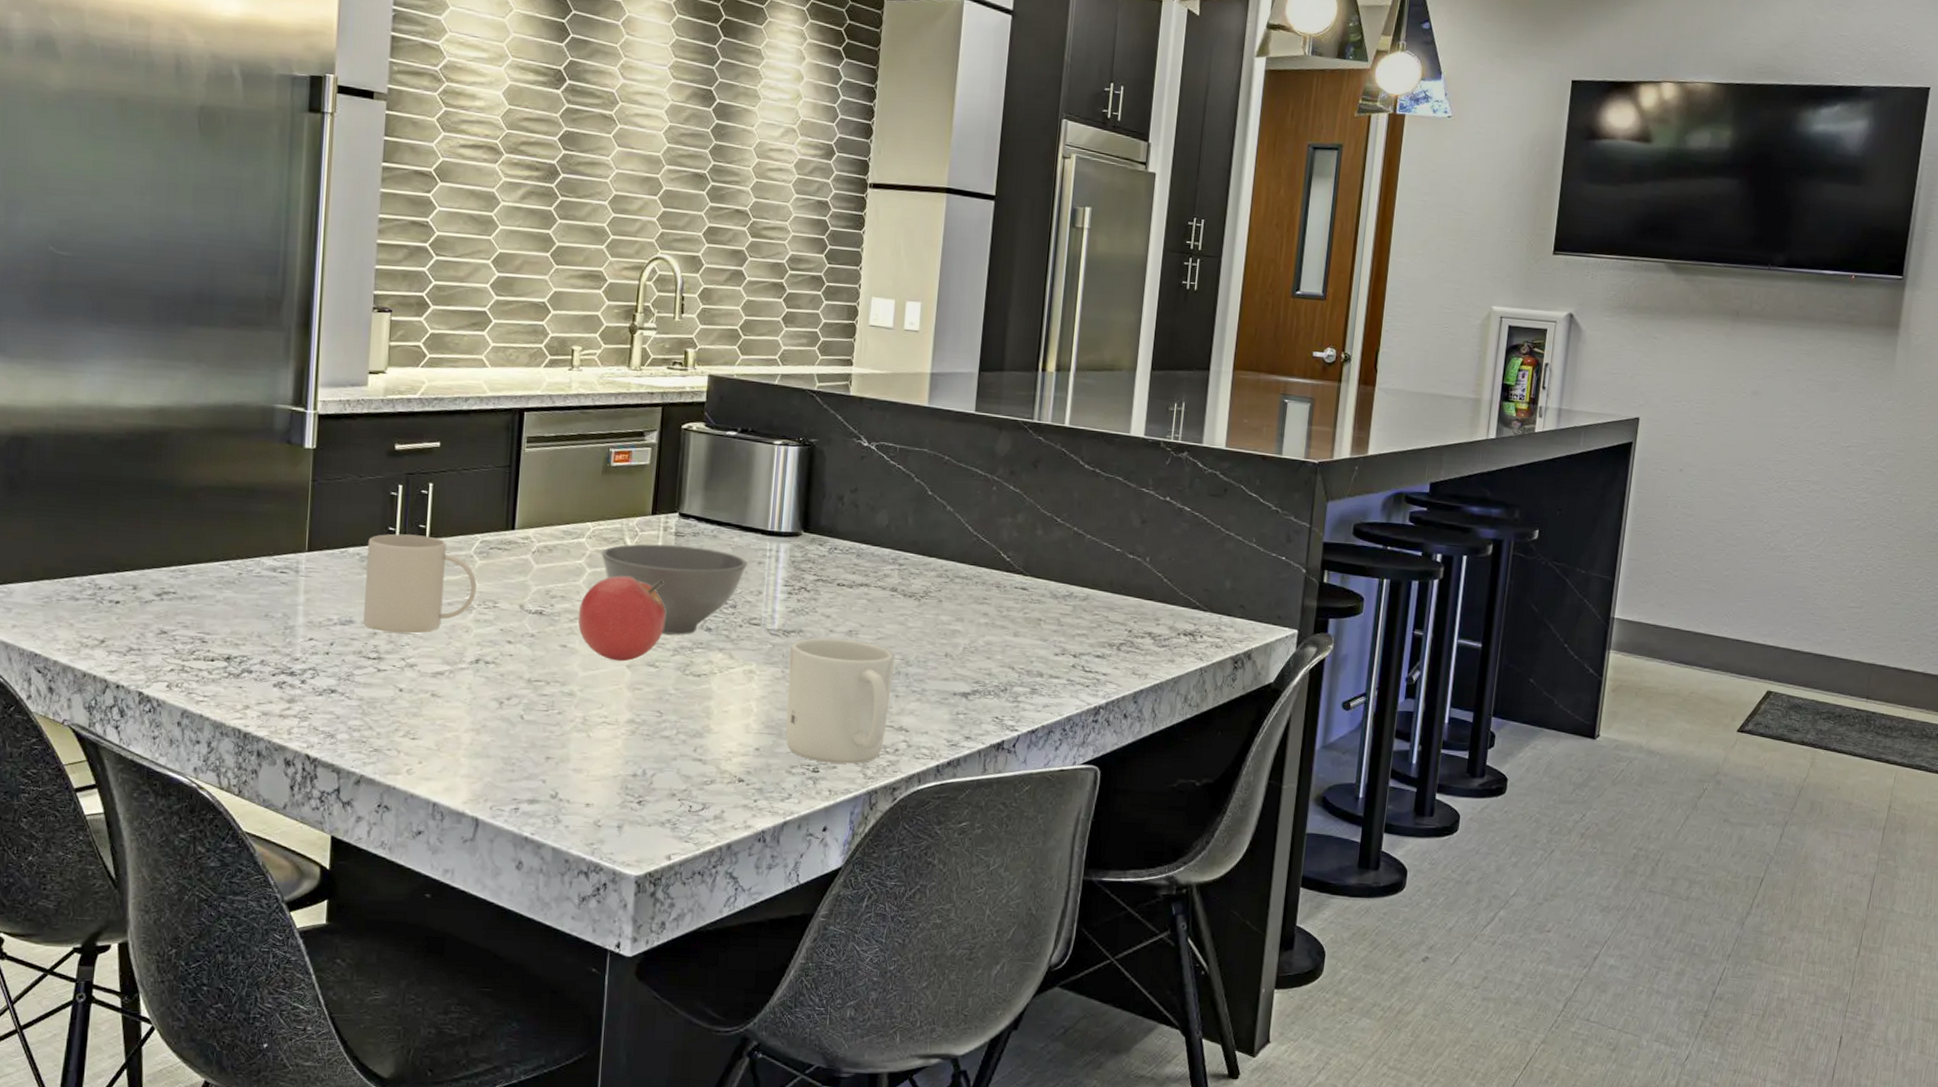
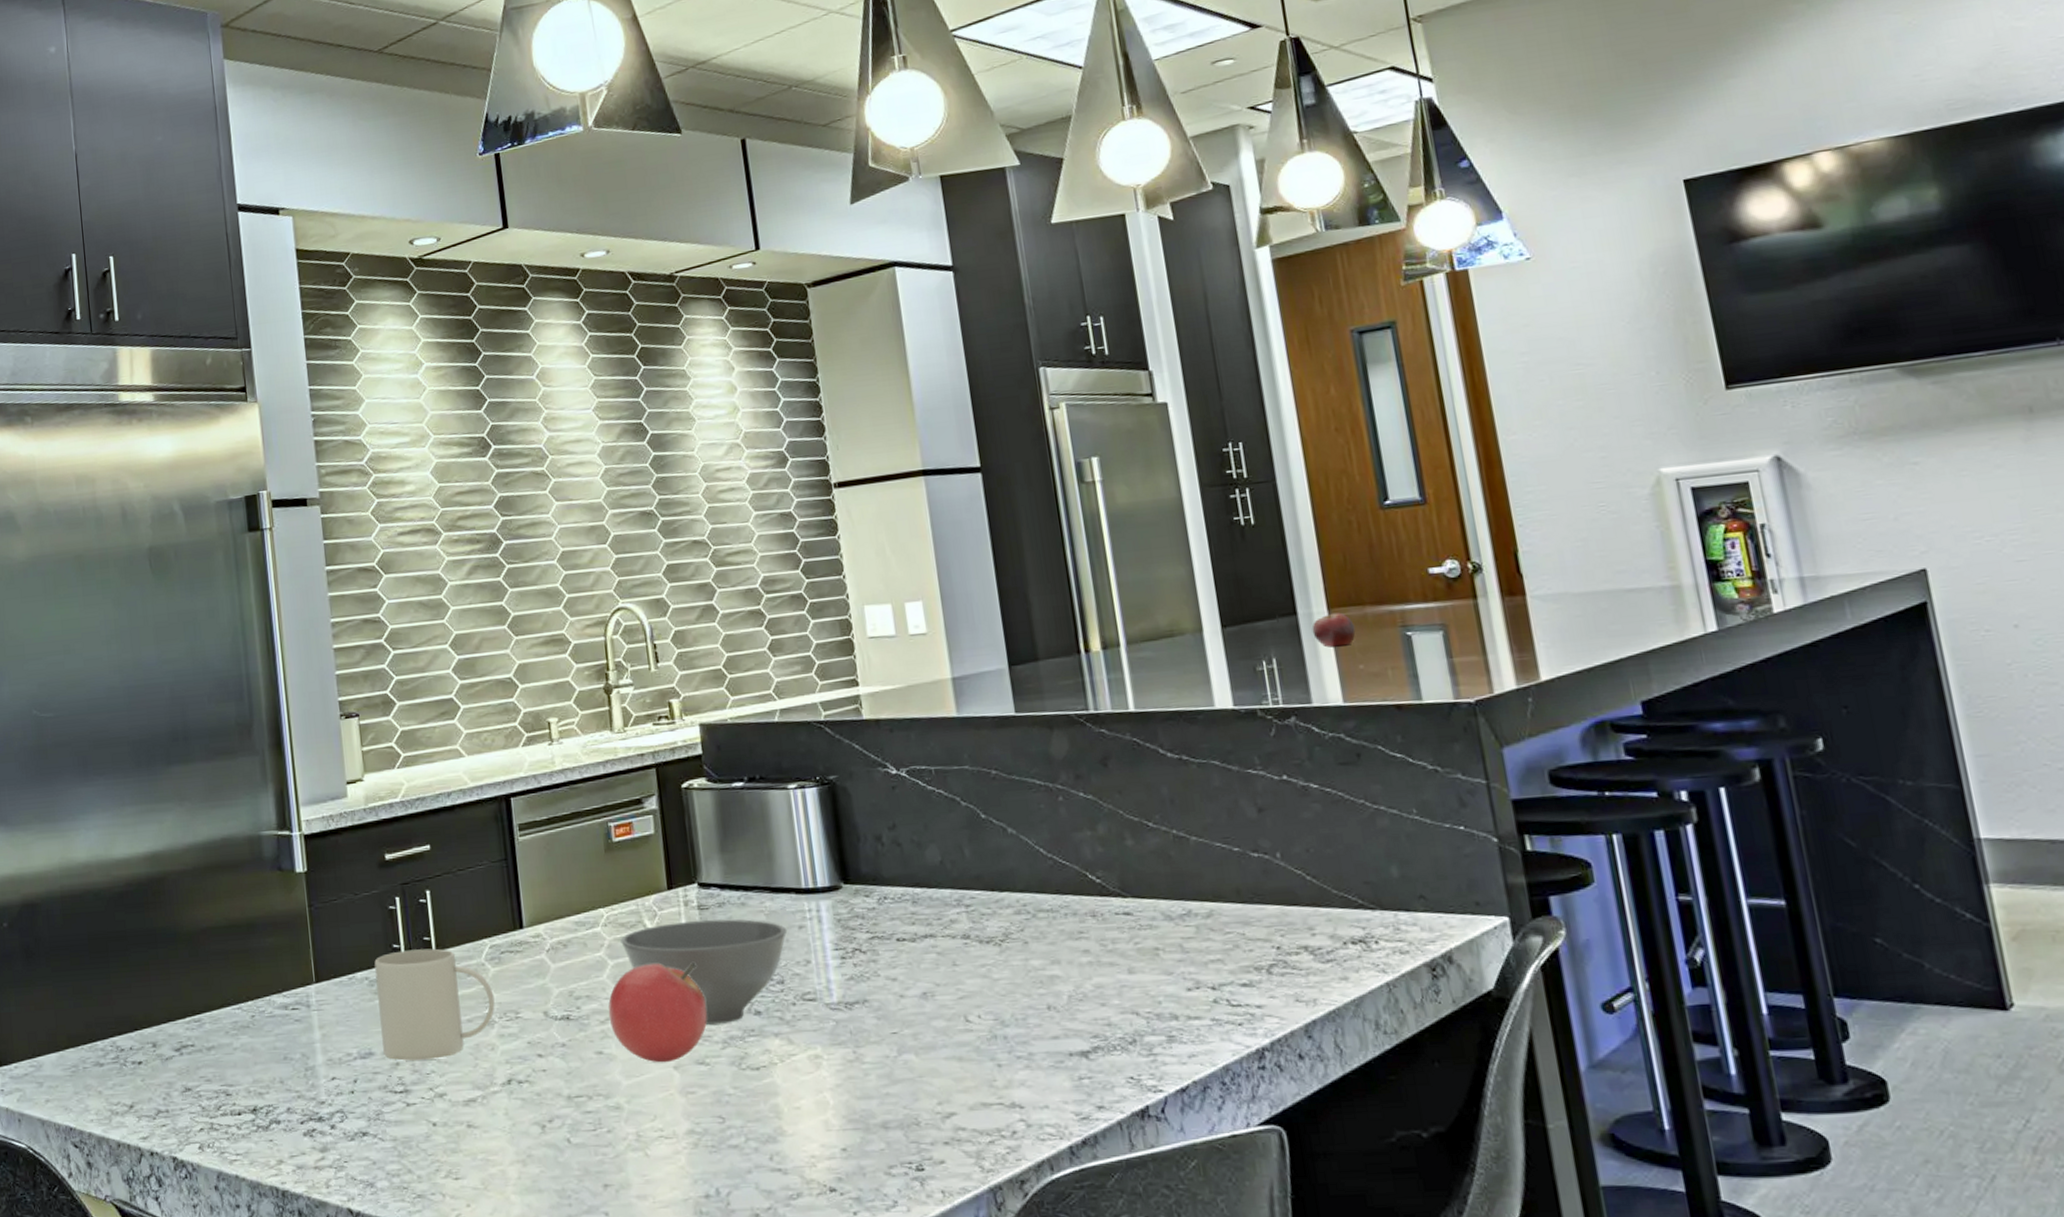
mug: present [785,637,896,764] -> none [857,1003,996,1158]
fruit: none [1217,374,1249,403] -> present [1311,612,1356,649]

